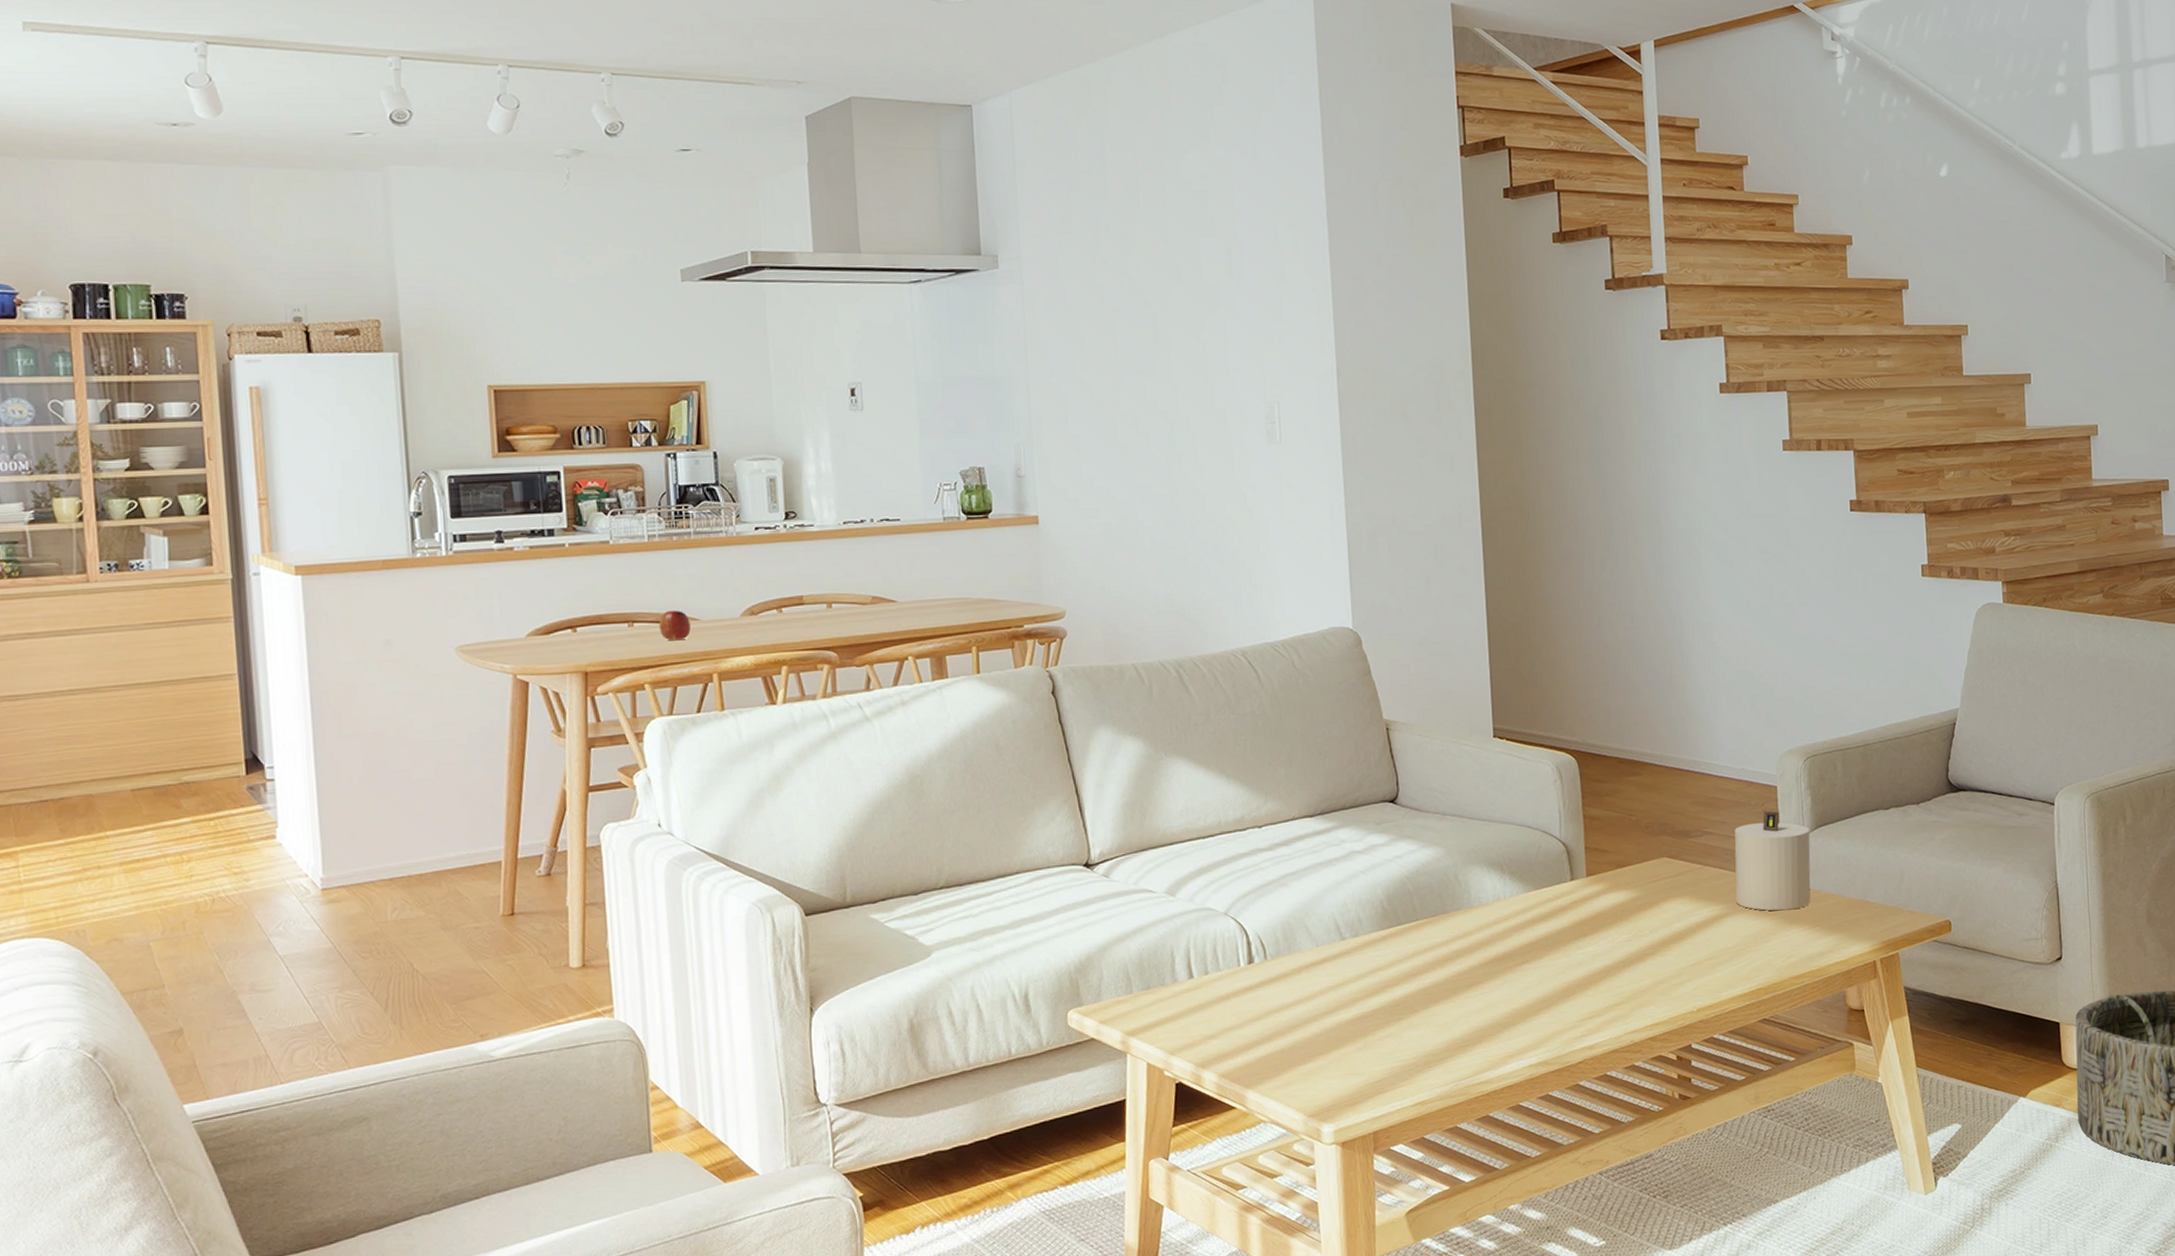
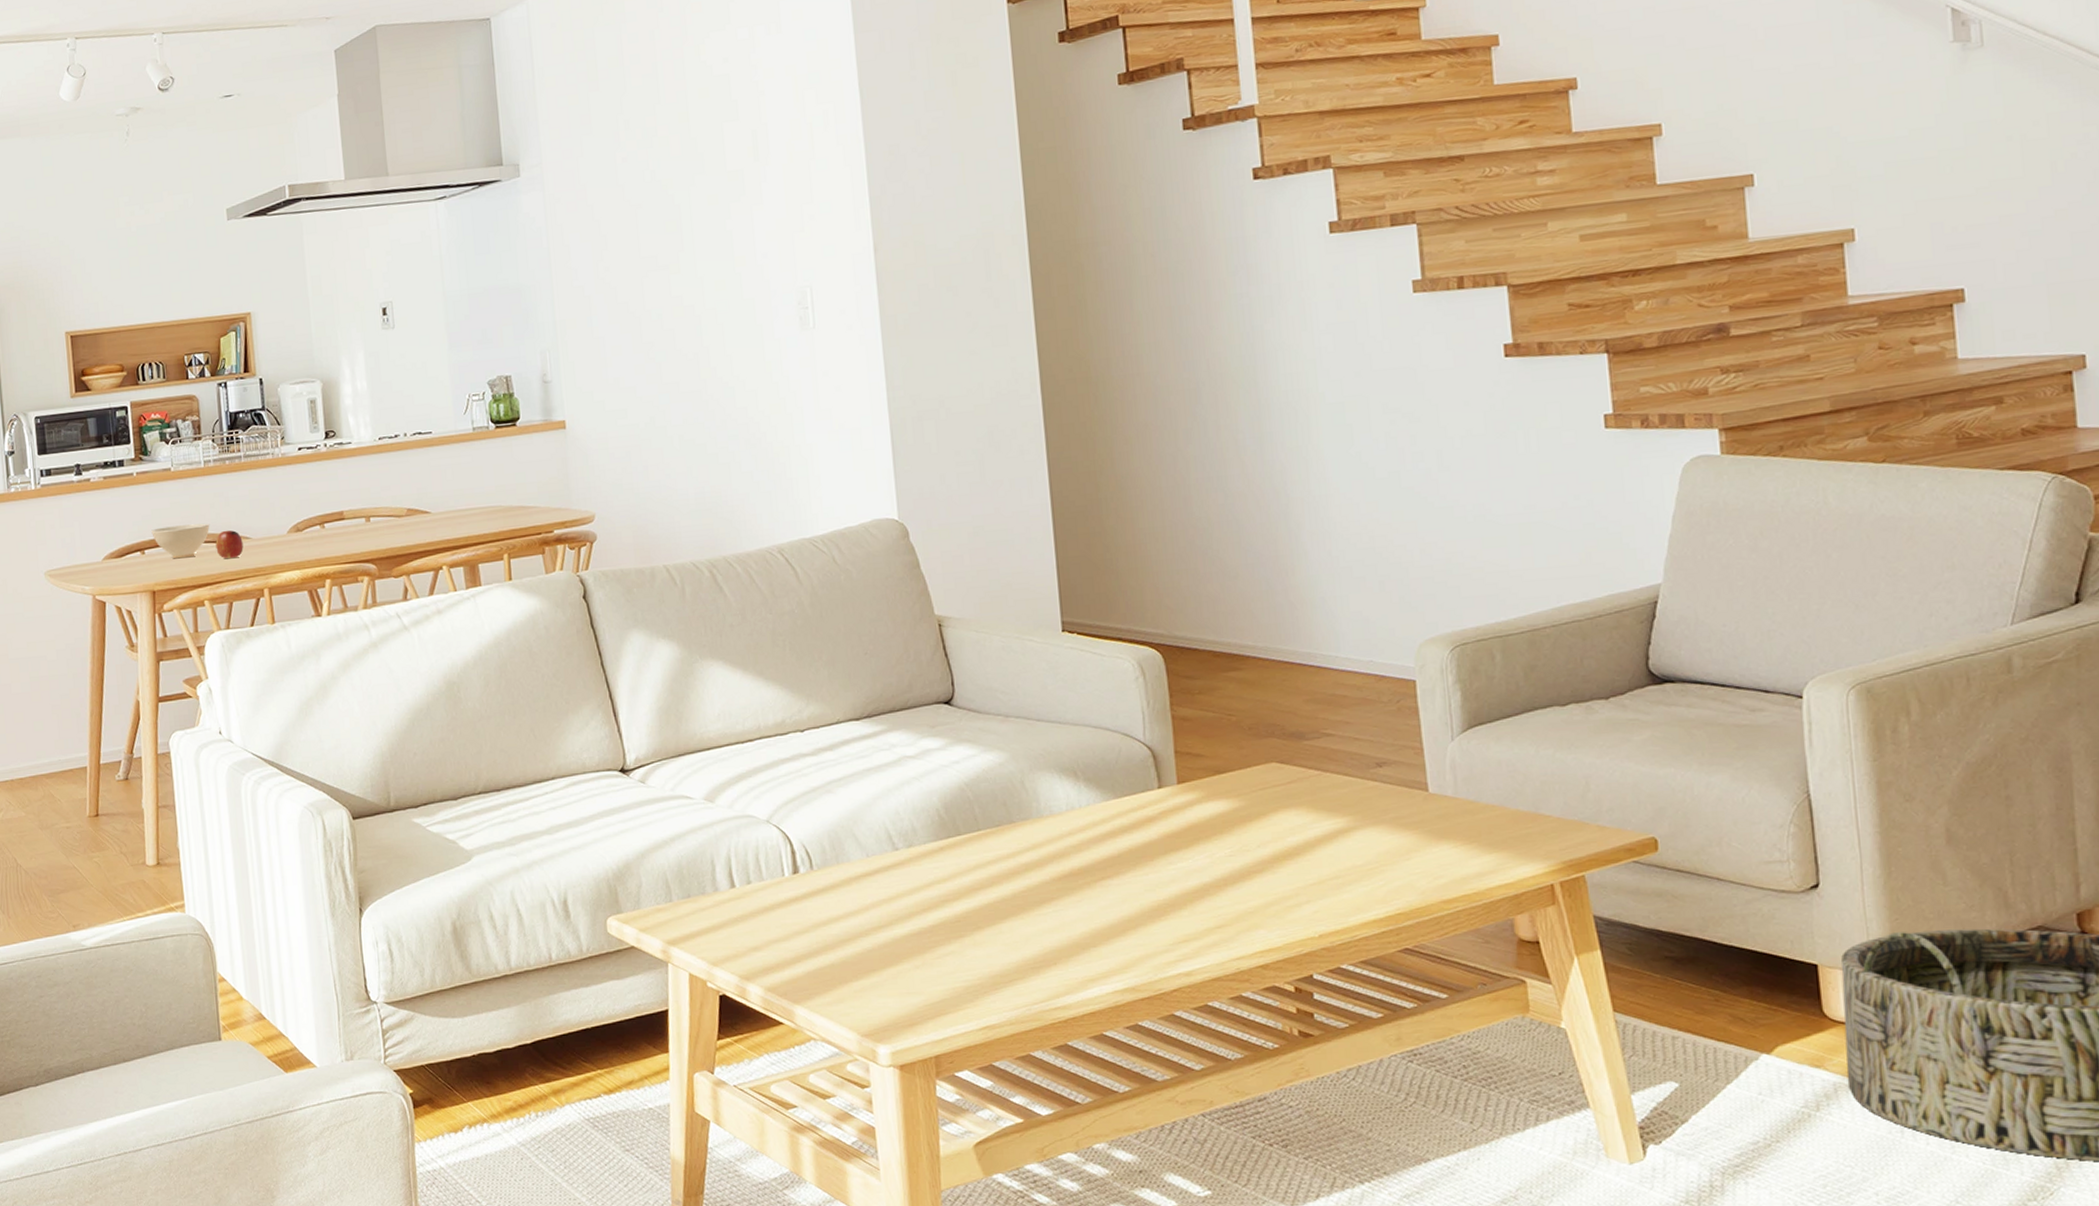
bowl: none [585,601,653,639] -> present [151,523,210,559]
candle: present [1734,810,1811,911] -> none [1362,708,1464,825]

